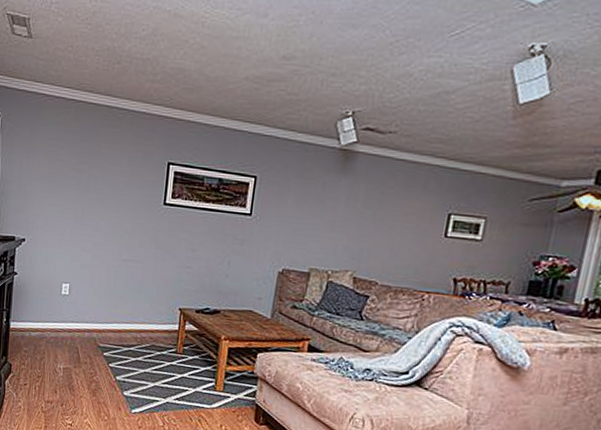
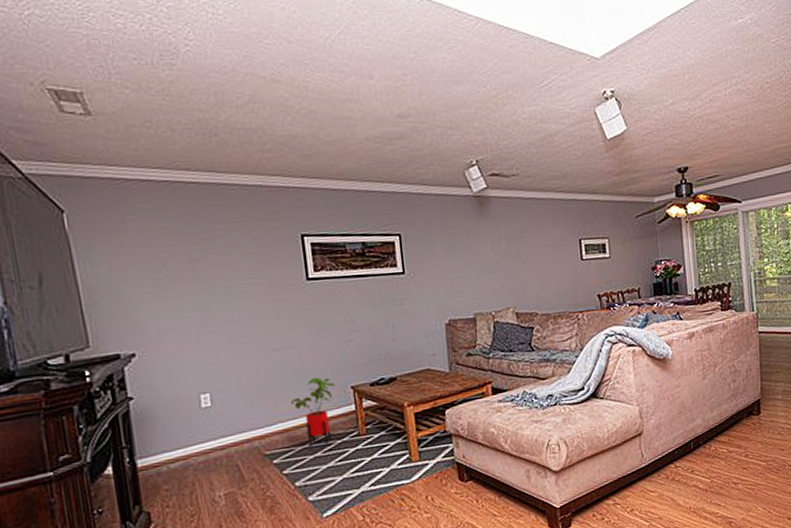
house plant: none [127,292,166,353] -> present [290,377,335,447]

